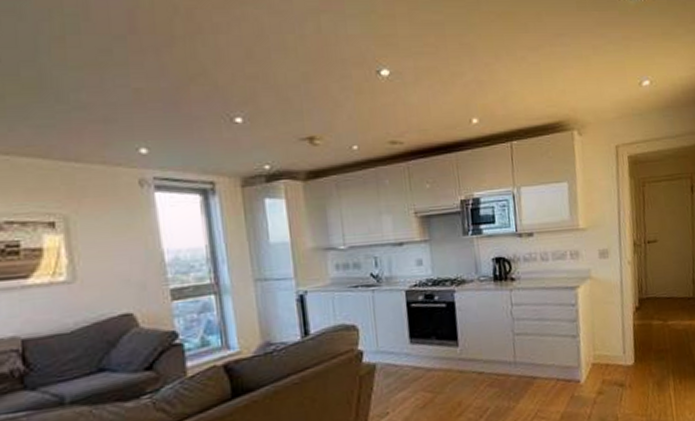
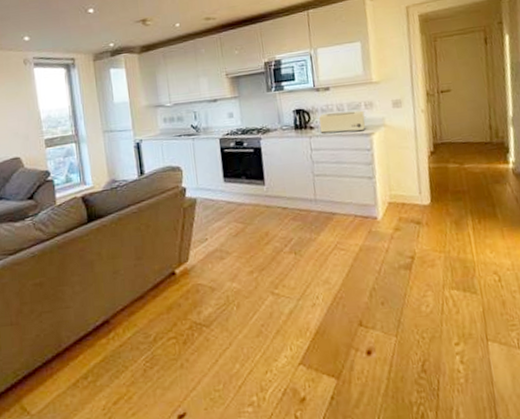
toaster: none [520,260,572,287] -> present [318,110,366,135]

